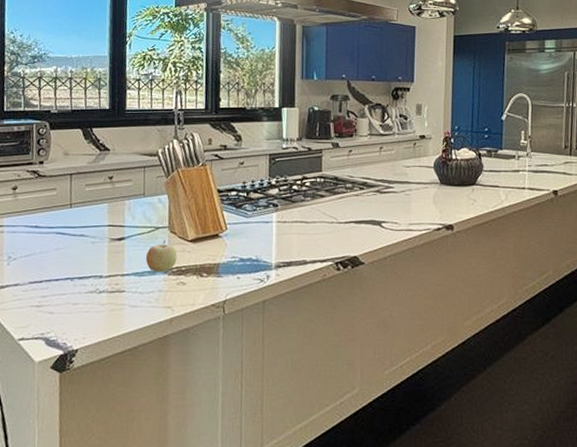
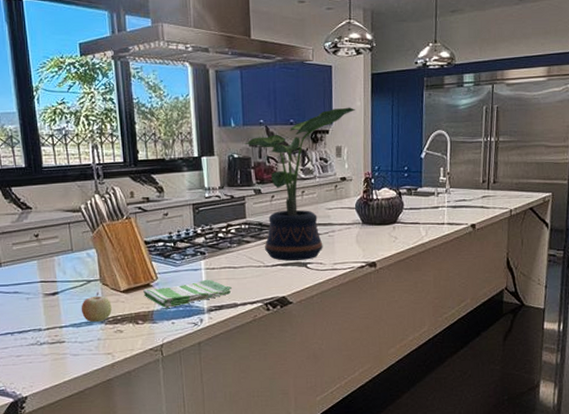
dish towel: none [211,233,302,261] -> present [143,279,232,308]
potted plant: none [324,66,437,218] -> present [243,107,355,261]

